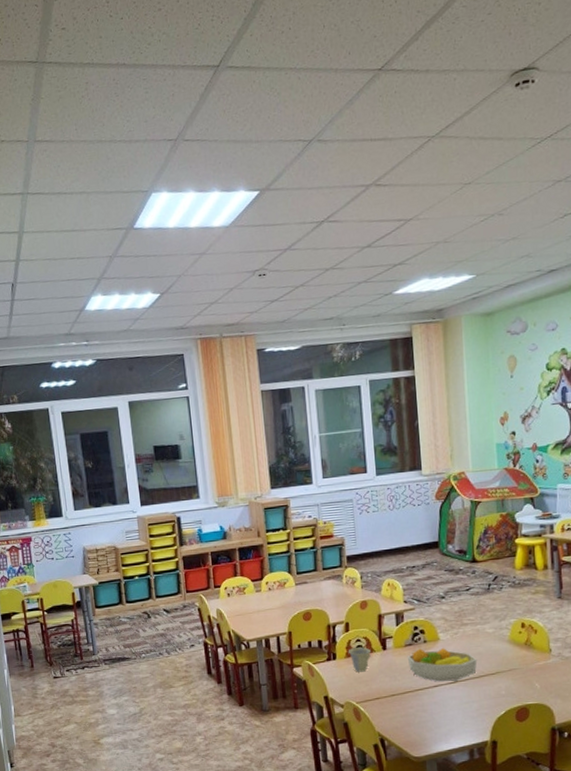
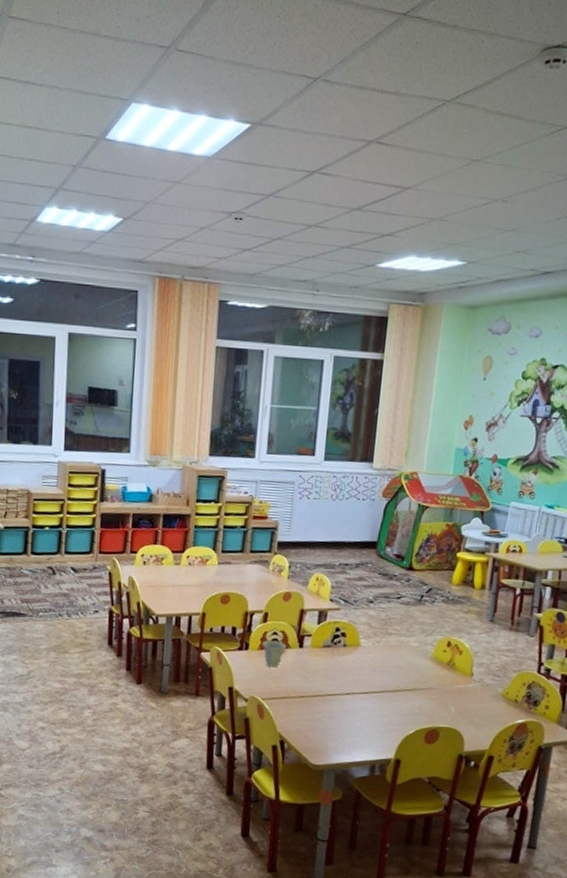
fruit bowl: present [407,647,477,682] -> none [323,652,396,692]

